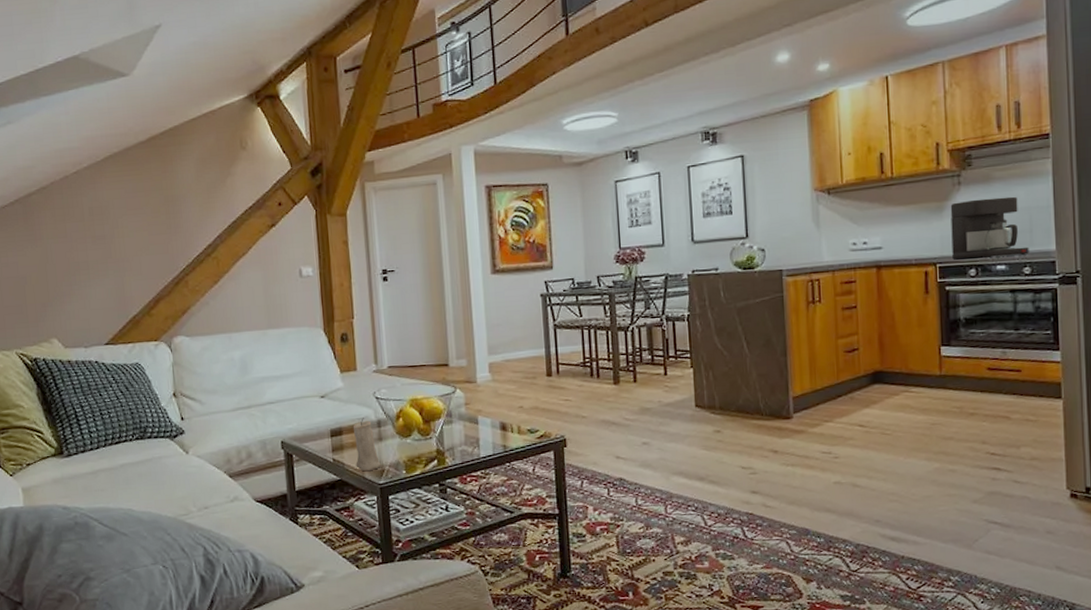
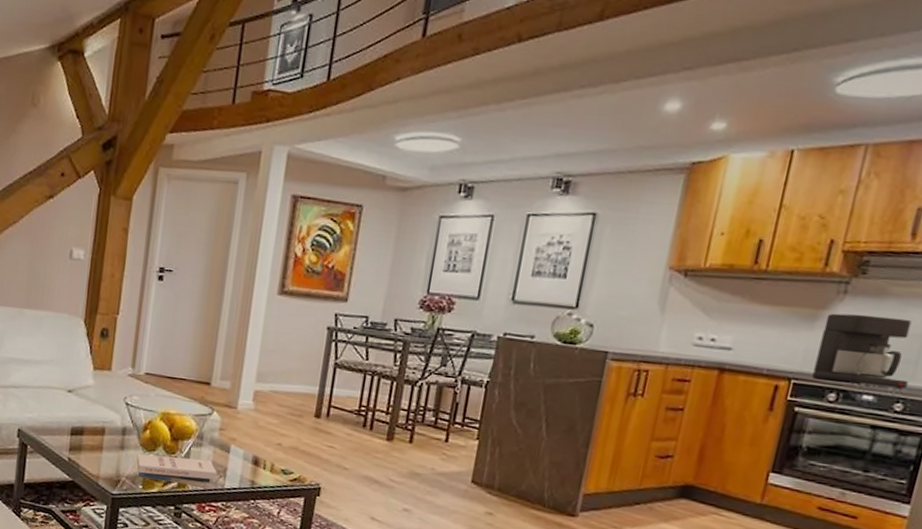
candle: present [352,418,381,472] -> none [91,422,118,479]
books: none [395,434,471,463] -> present [136,453,217,487]

